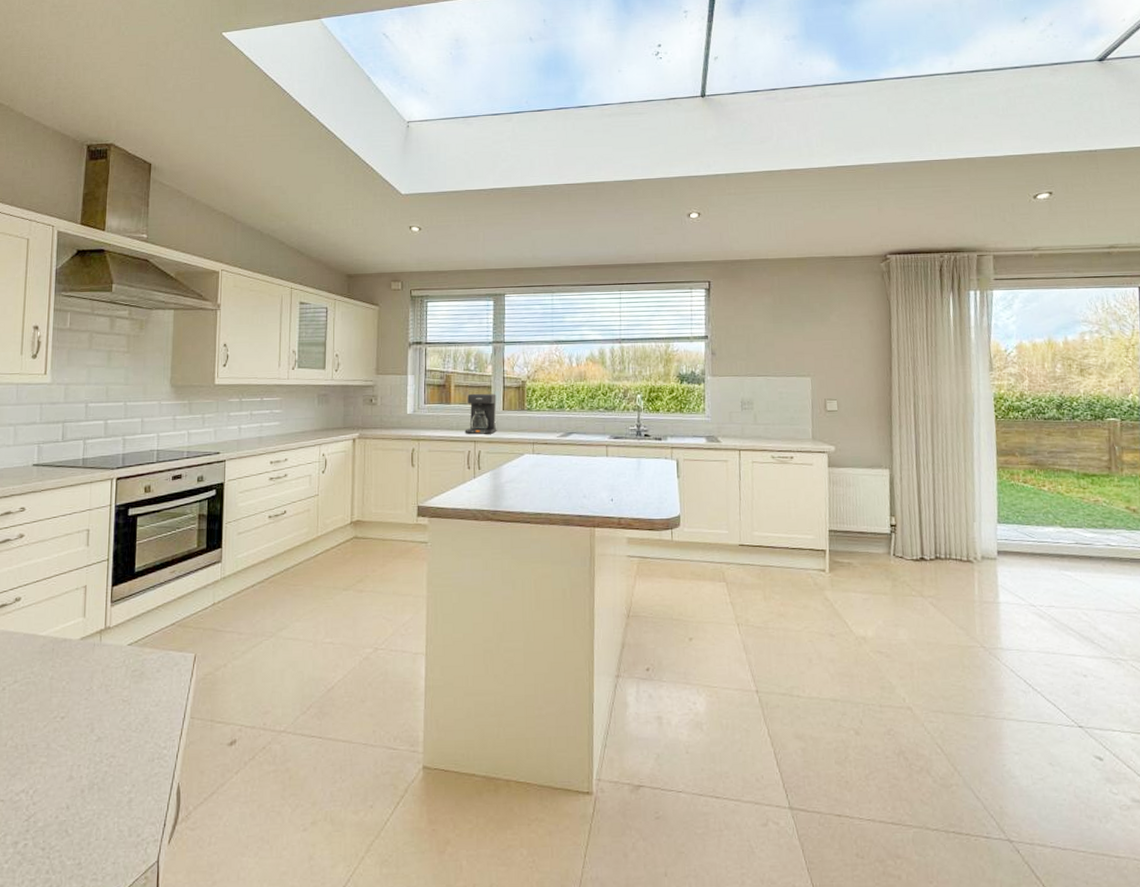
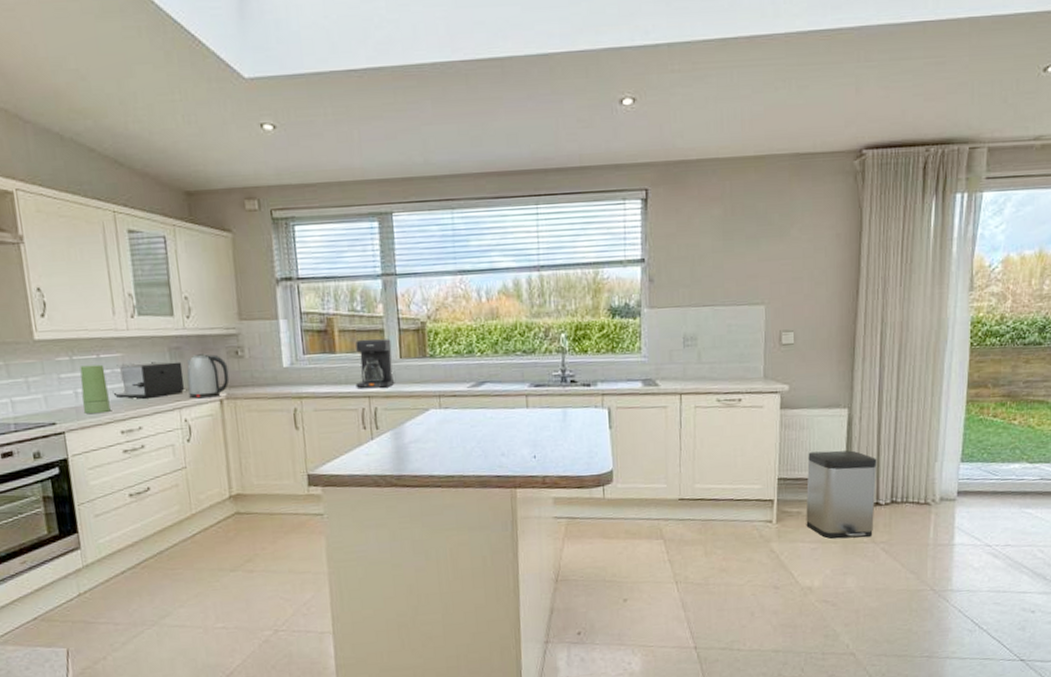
canister: none [243,406,265,447] -> present [79,364,111,415]
toaster: none [269,405,327,435] -> present [112,361,184,399]
kettle: none [329,400,363,437] -> present [186,354,230,399]
pedal bin: none [855,507,921,591] -> present [806,450,877,539]

